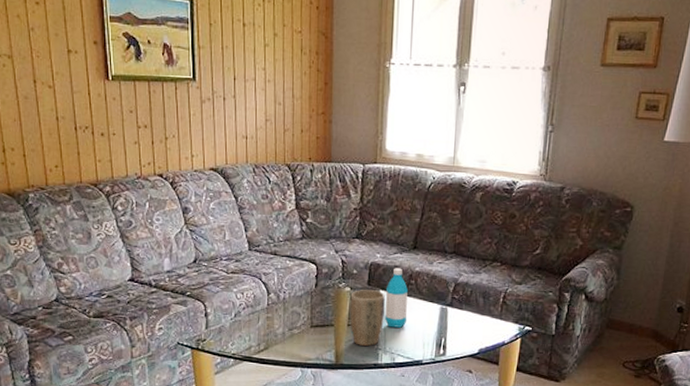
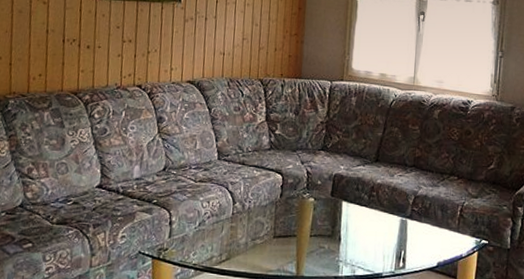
plant pot: present [349,290,385,346] -> none [312,200,347,258]
water bottle: present [384,268,409,328] -> none [346,179,370,239]

